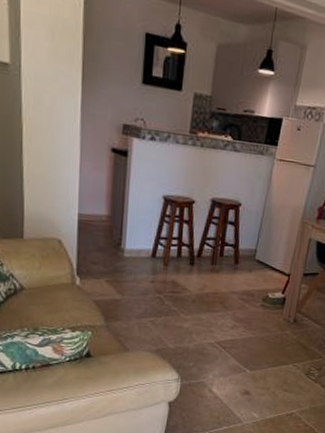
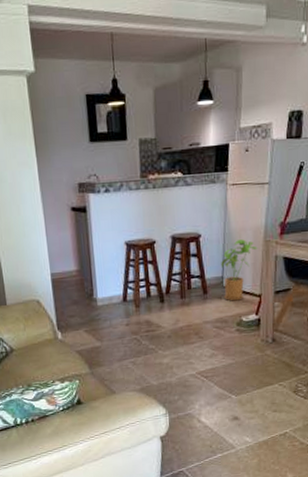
house plant: none [254,216,294,277] -> present [221,239,258,301]

